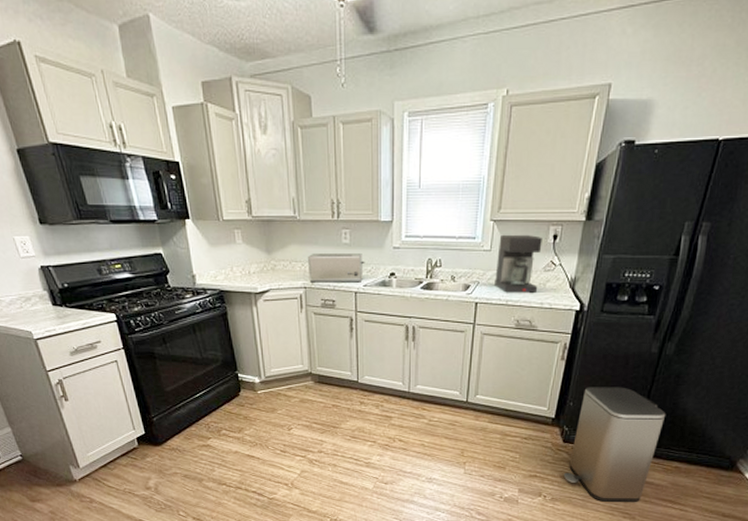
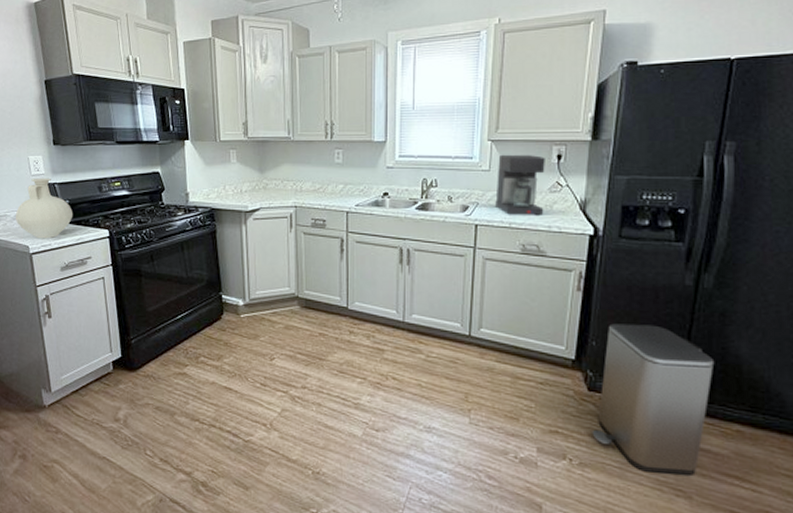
ceramic jug: none [11,260,75,324] -> present [16,178,73,239]
toaster: present [308,252,365,283] -> none [300,172,358,202]

